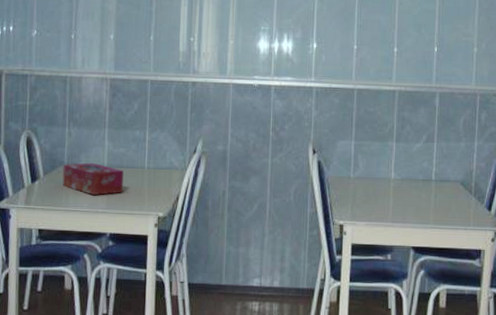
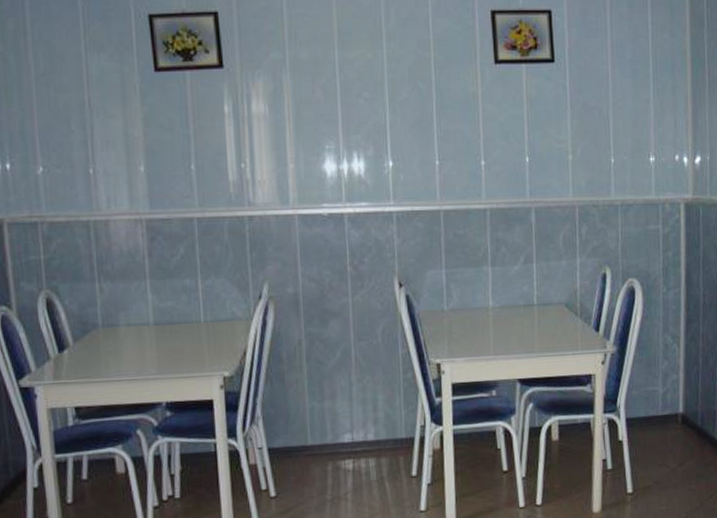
tissue box: present [62,162,124,195] -> none [97,321,176,360]

